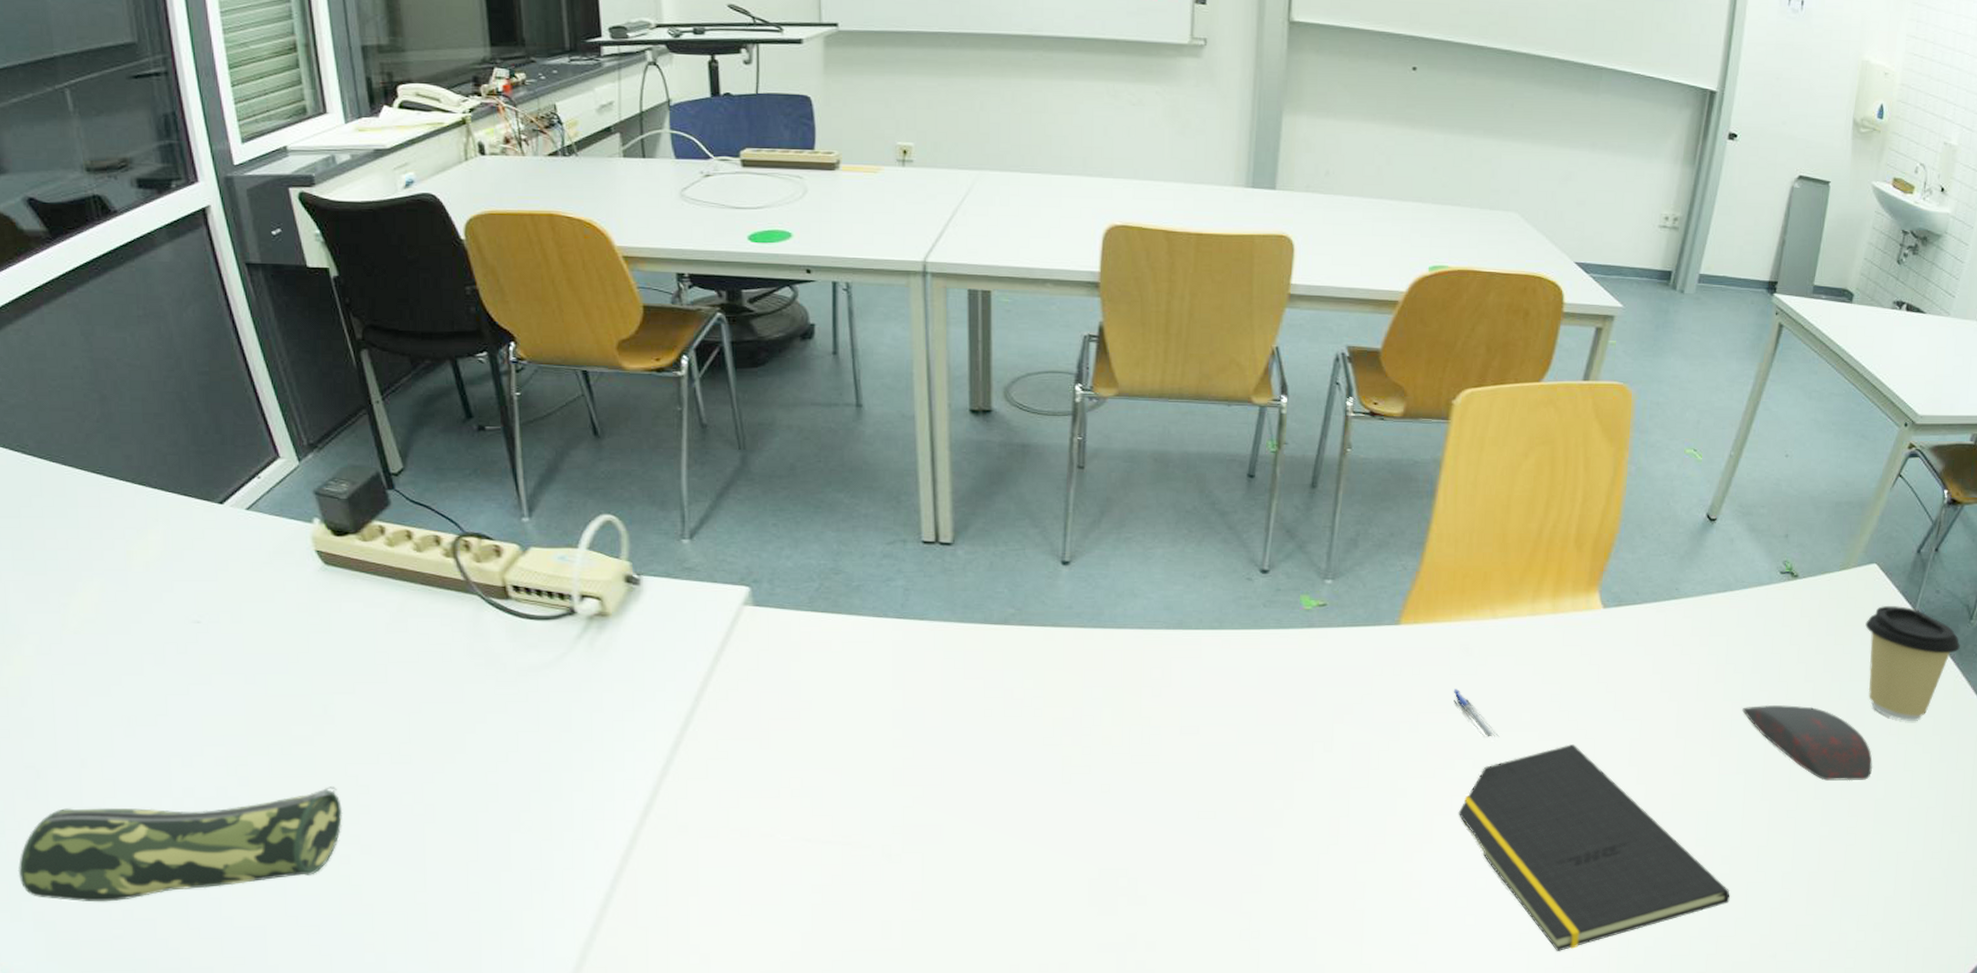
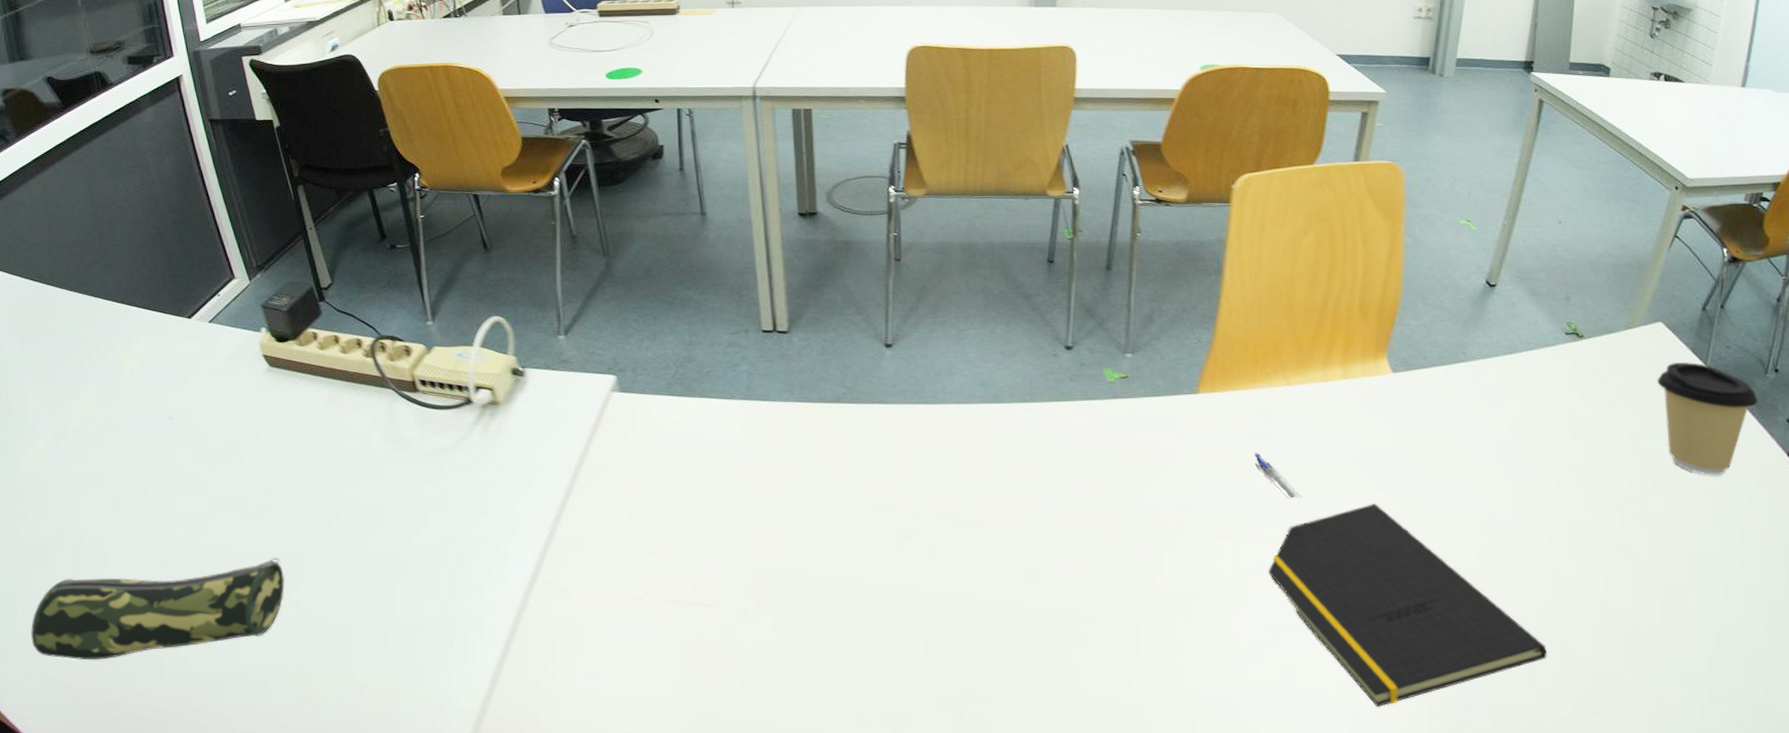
computer mouse: present [1742,704,1873,781] -> none [1541,461,1681,536]

